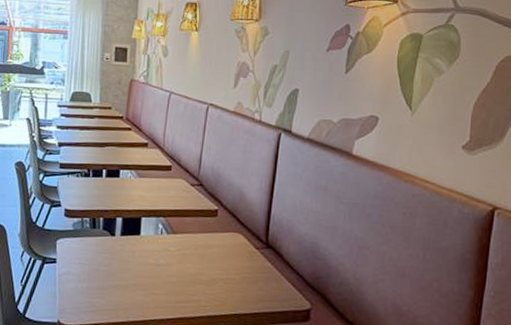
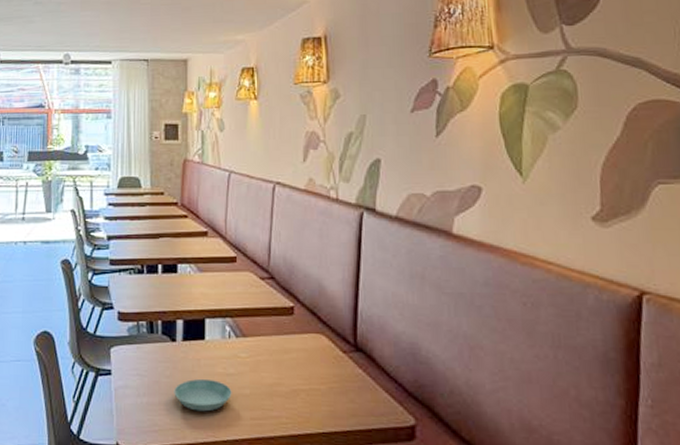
saucer: none [110,267,161,296] -> present [174,378,232,412]

